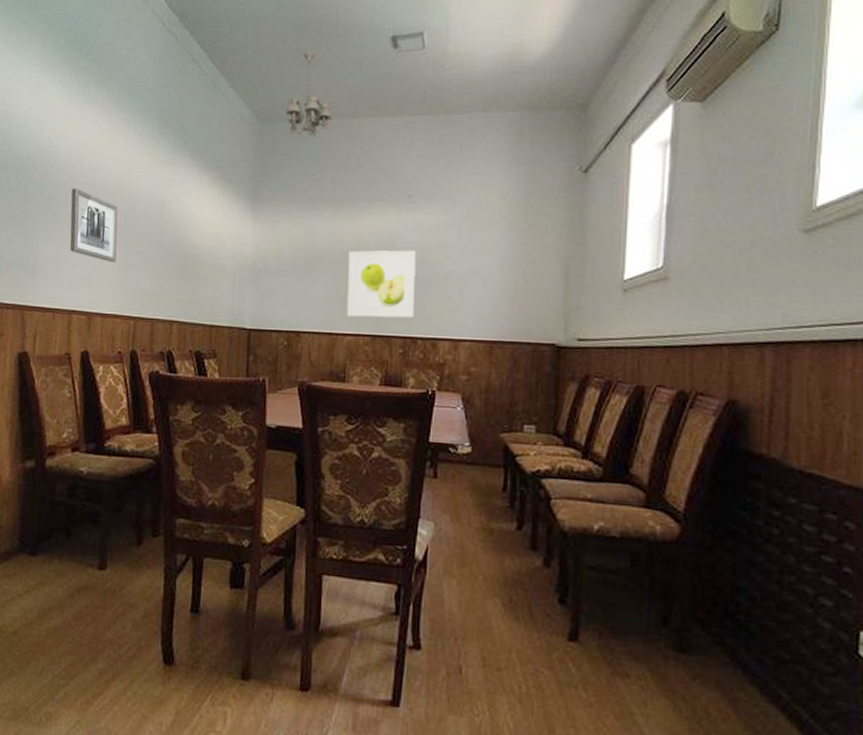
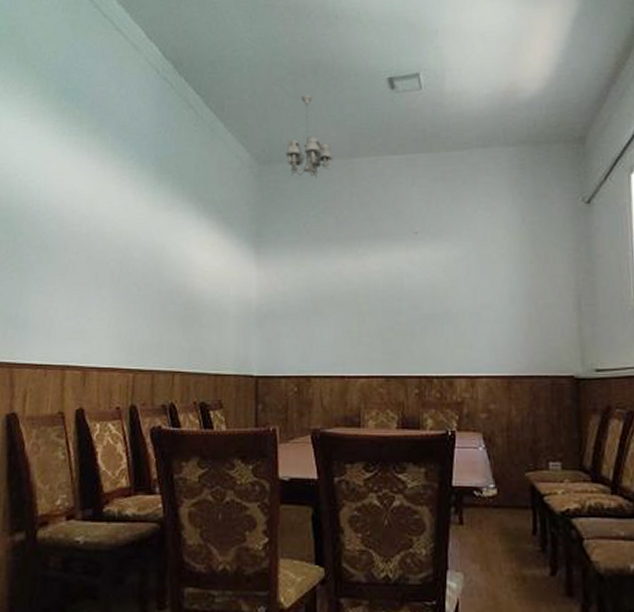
wall art: present [70,188,118,263] -> none [62,237,114,313]
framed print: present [346,250,416,319] -> none [357,287,429,359]

